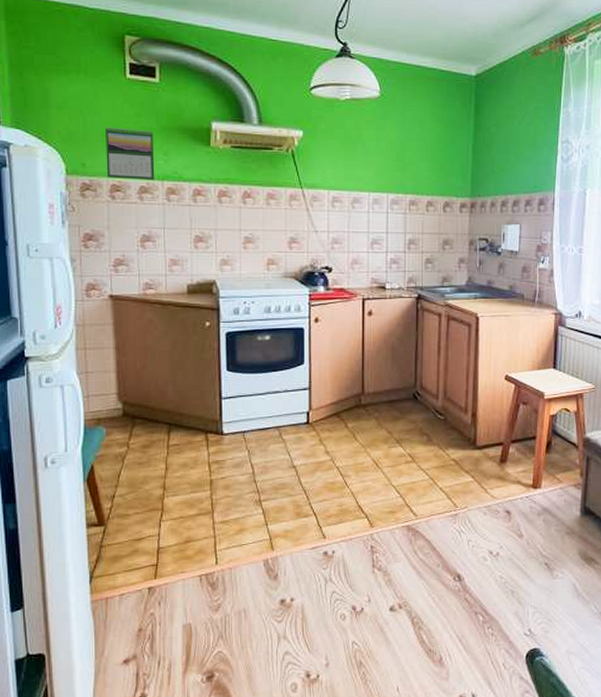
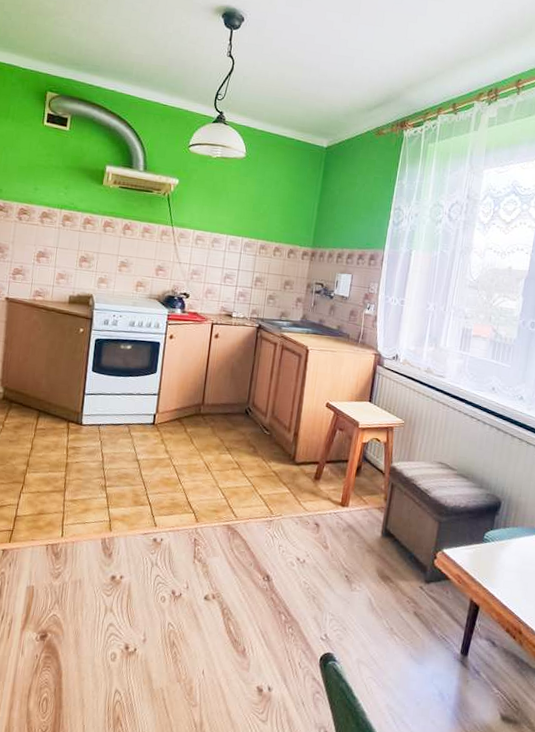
calendar: present [106,127,155,181] -> none [18,162,59,208]

